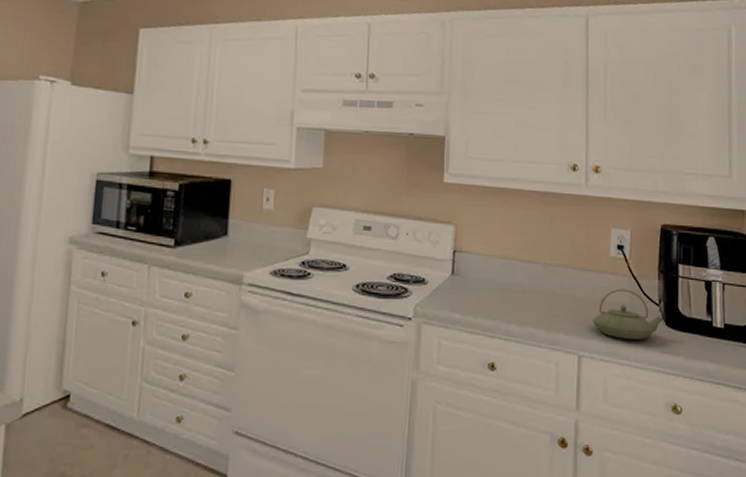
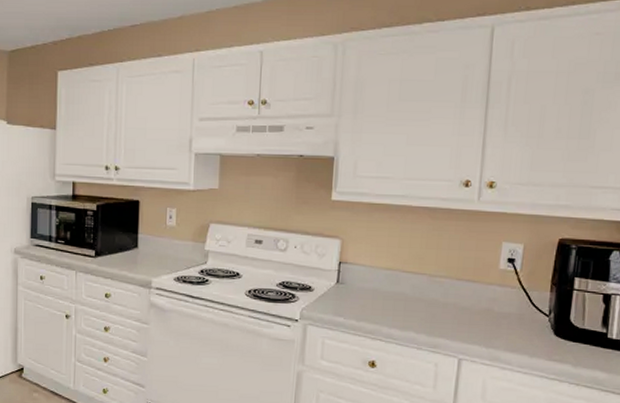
teapot: present [592,289,664,339] -> none [475,299,553,347]

